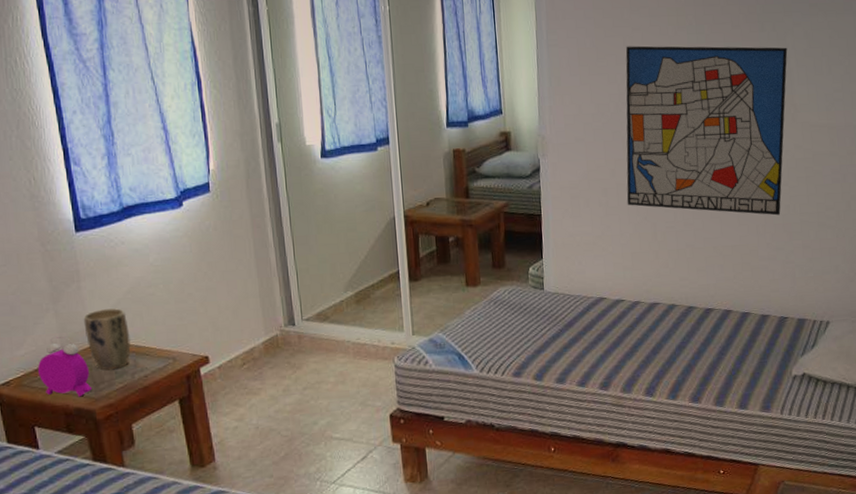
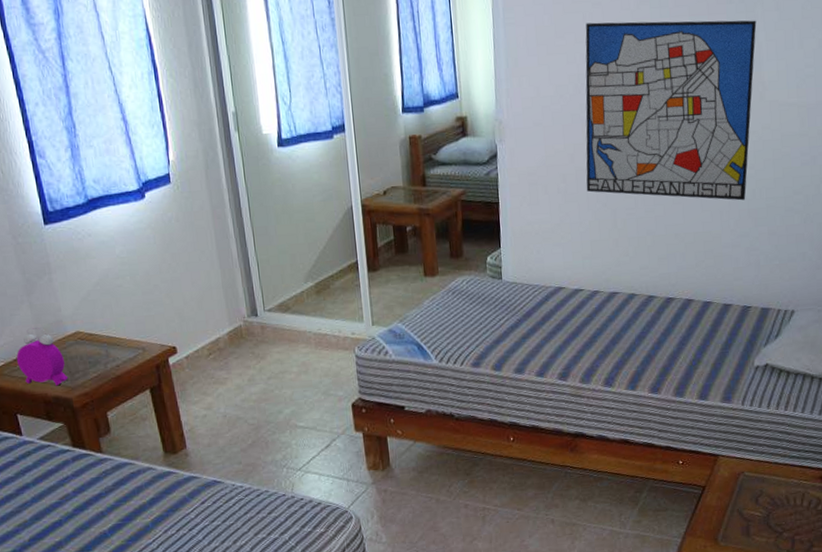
plant pot: present [83,308,131,370] -> none [56,300,102,360]

